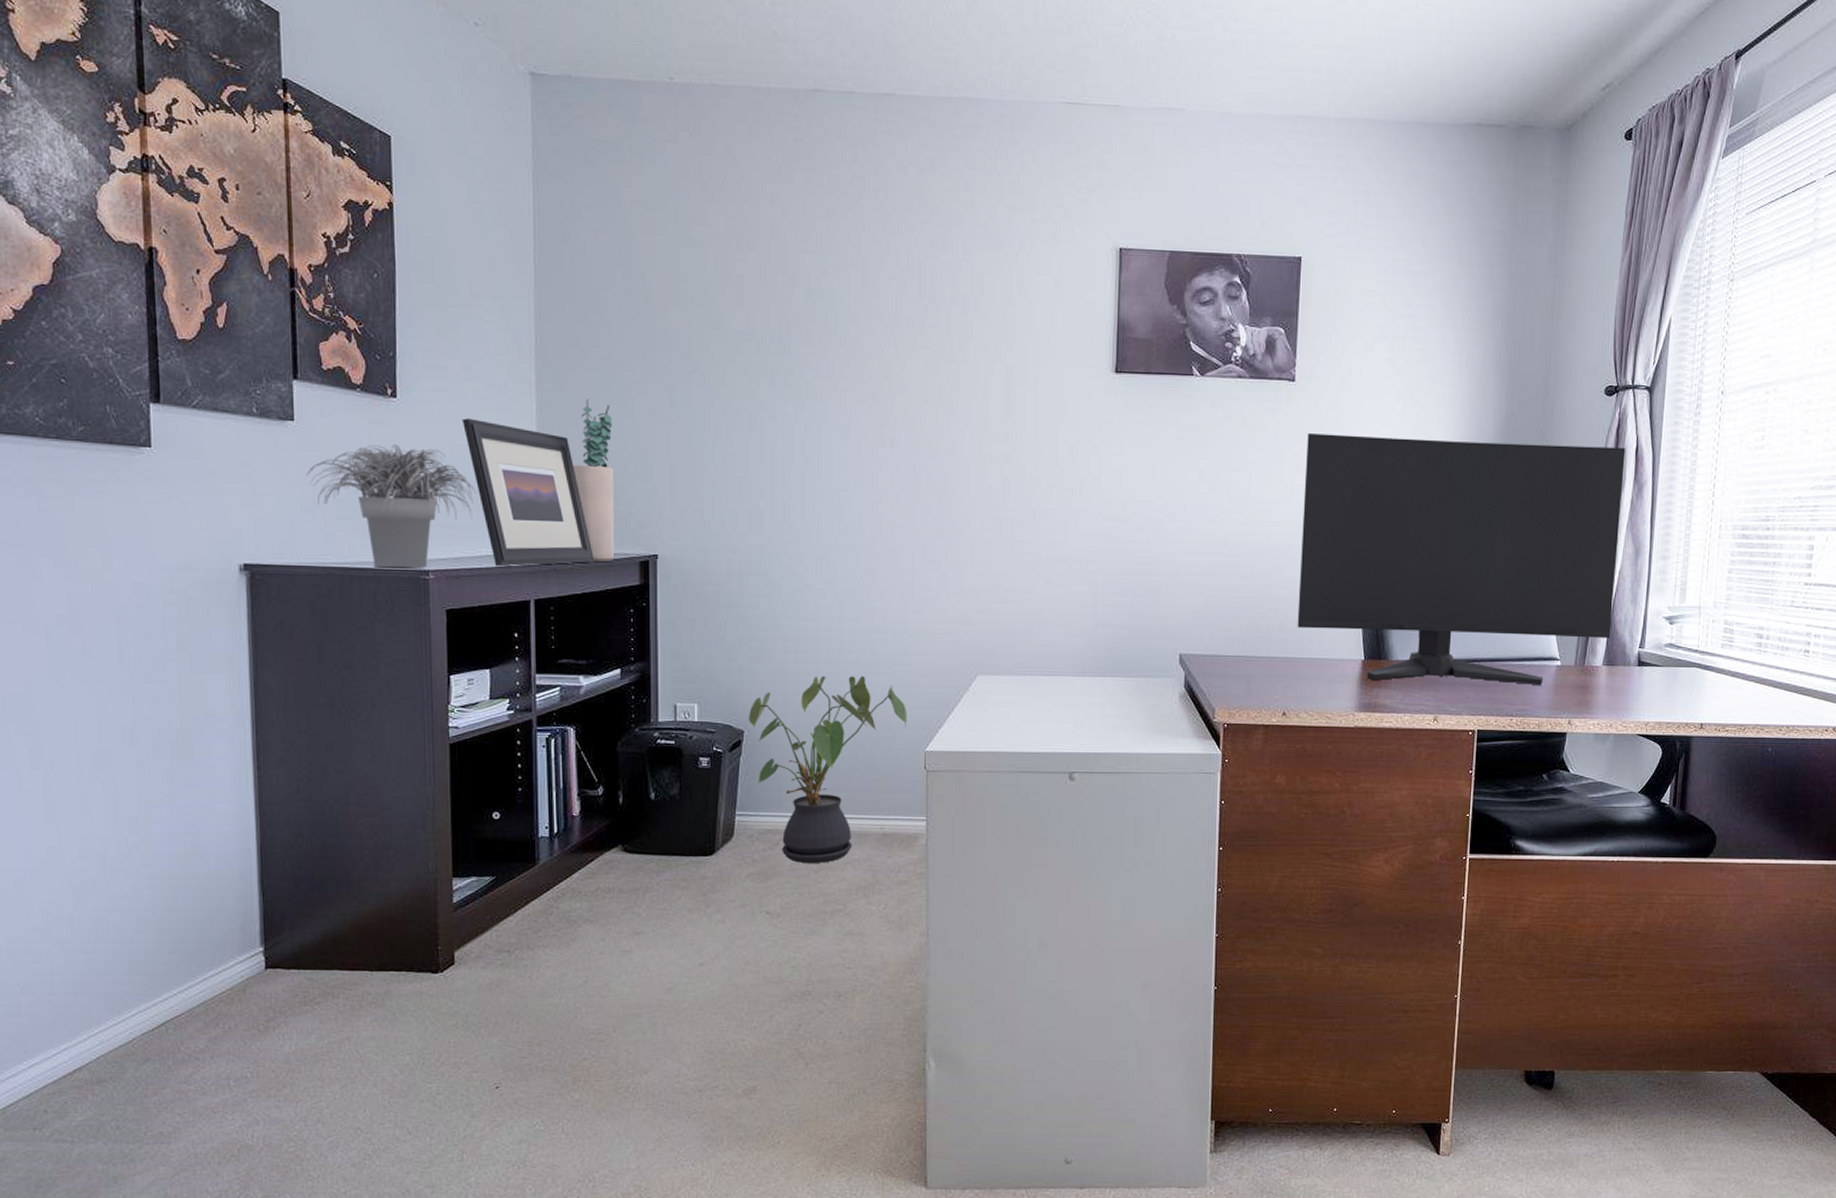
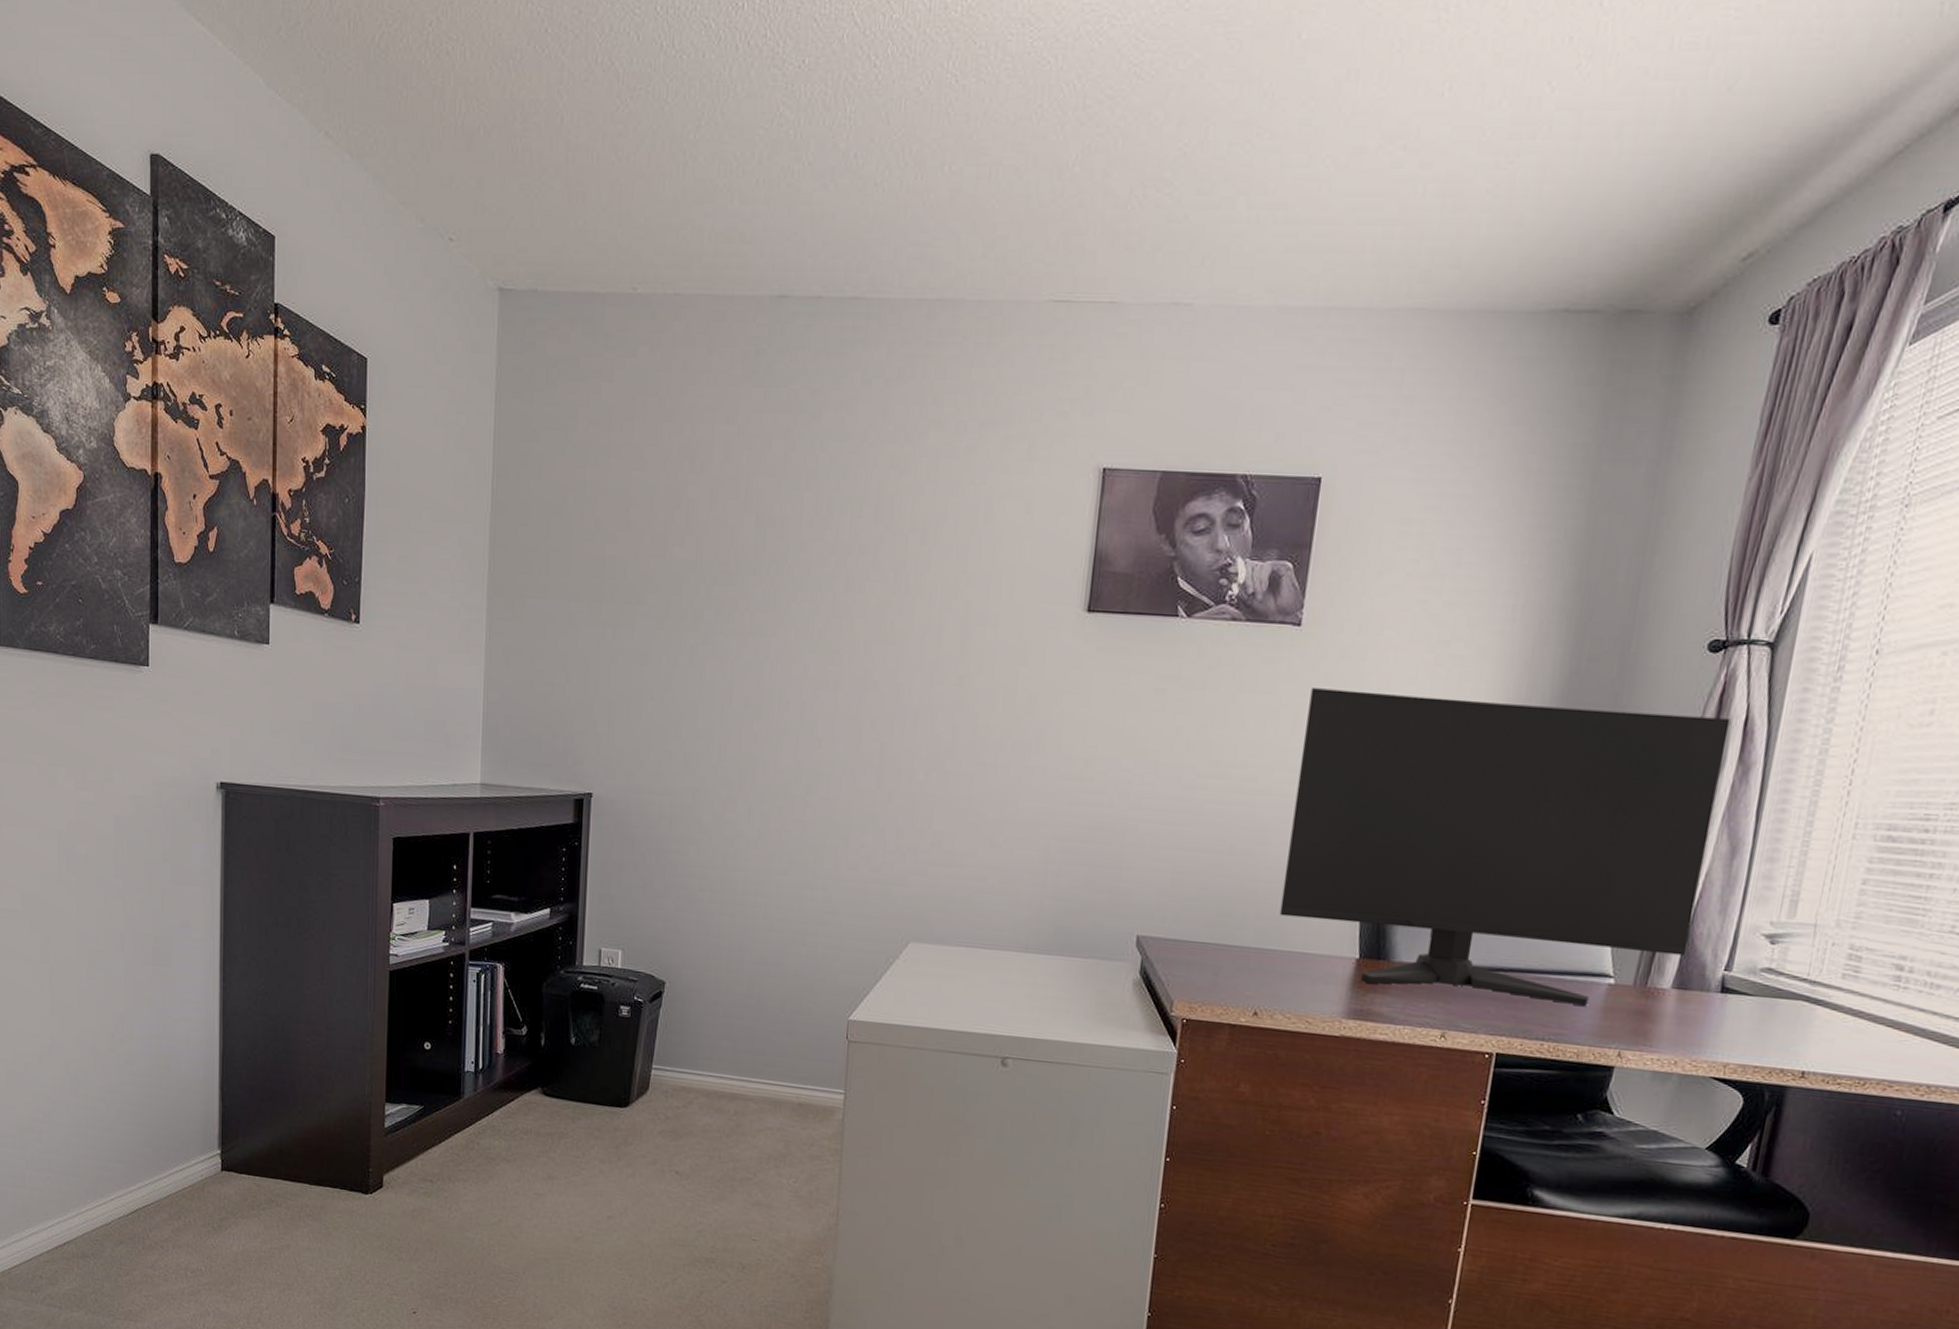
potted plant: present [306,444,478,568] -> none [277,670,428,795]
picture frame: present [461,418,595,567] -> none [417,646,532,798]
vase: present [572,399,615,563] -> none [516,628,556,799]
house plant: present [748,675,908,863] -> none [670,930,833,1128]

